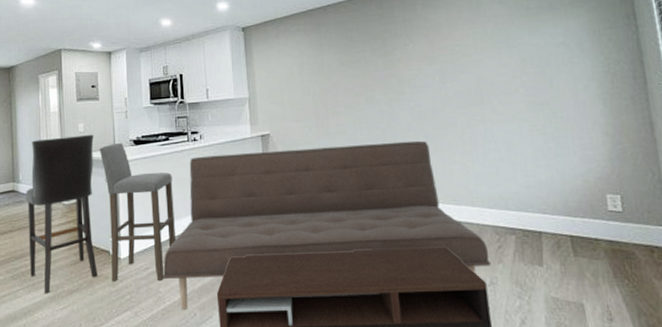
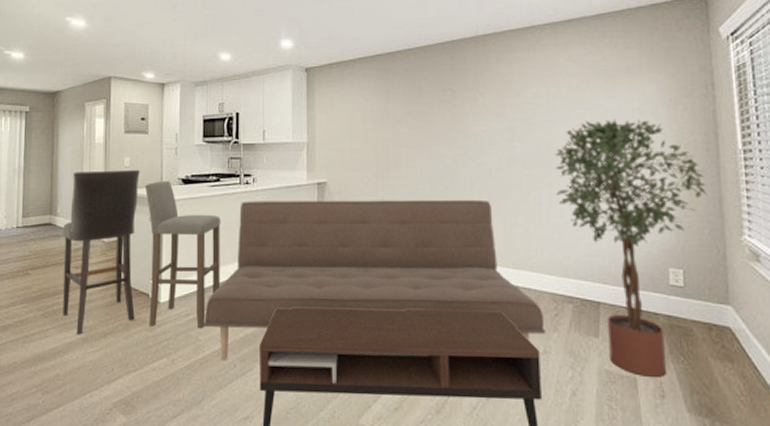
potted tree: none [486,53,639,301] -> present [555,119,708,377]

